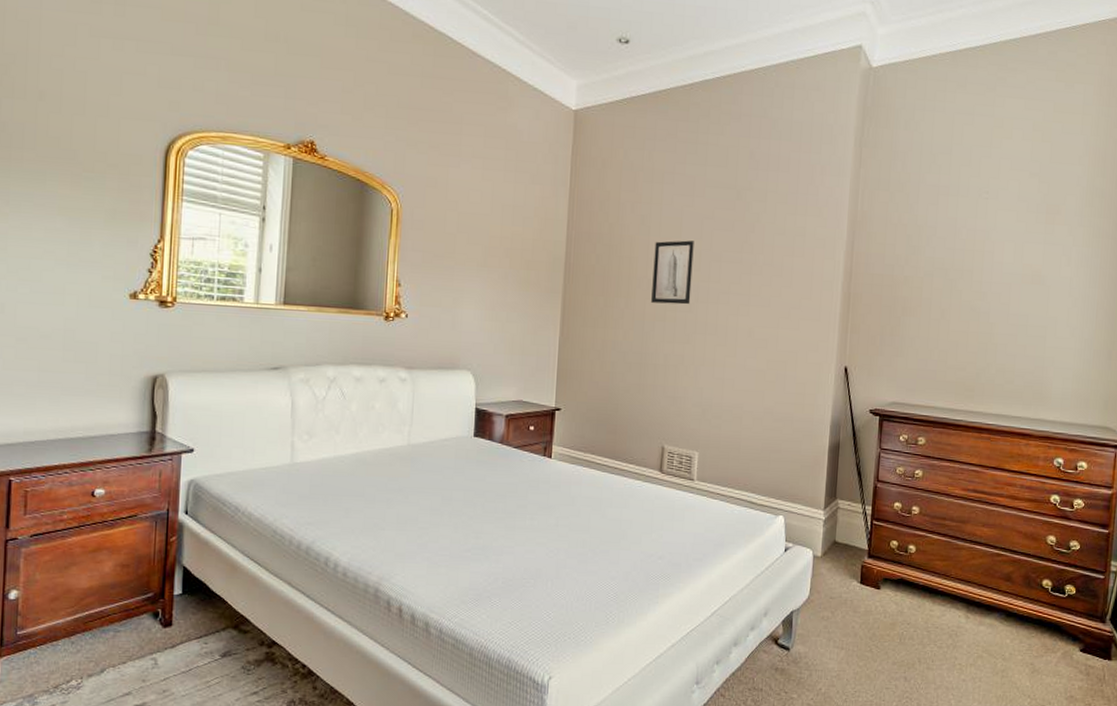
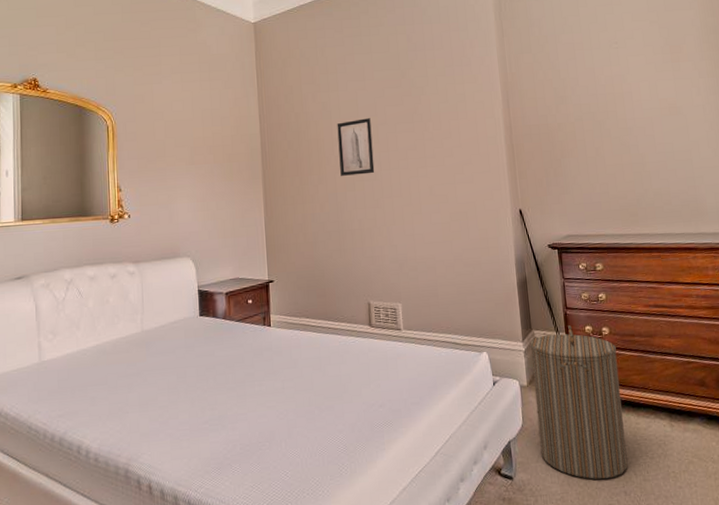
laundry hamper: none [823,499,924,663] -> present [530,325,628,480]

